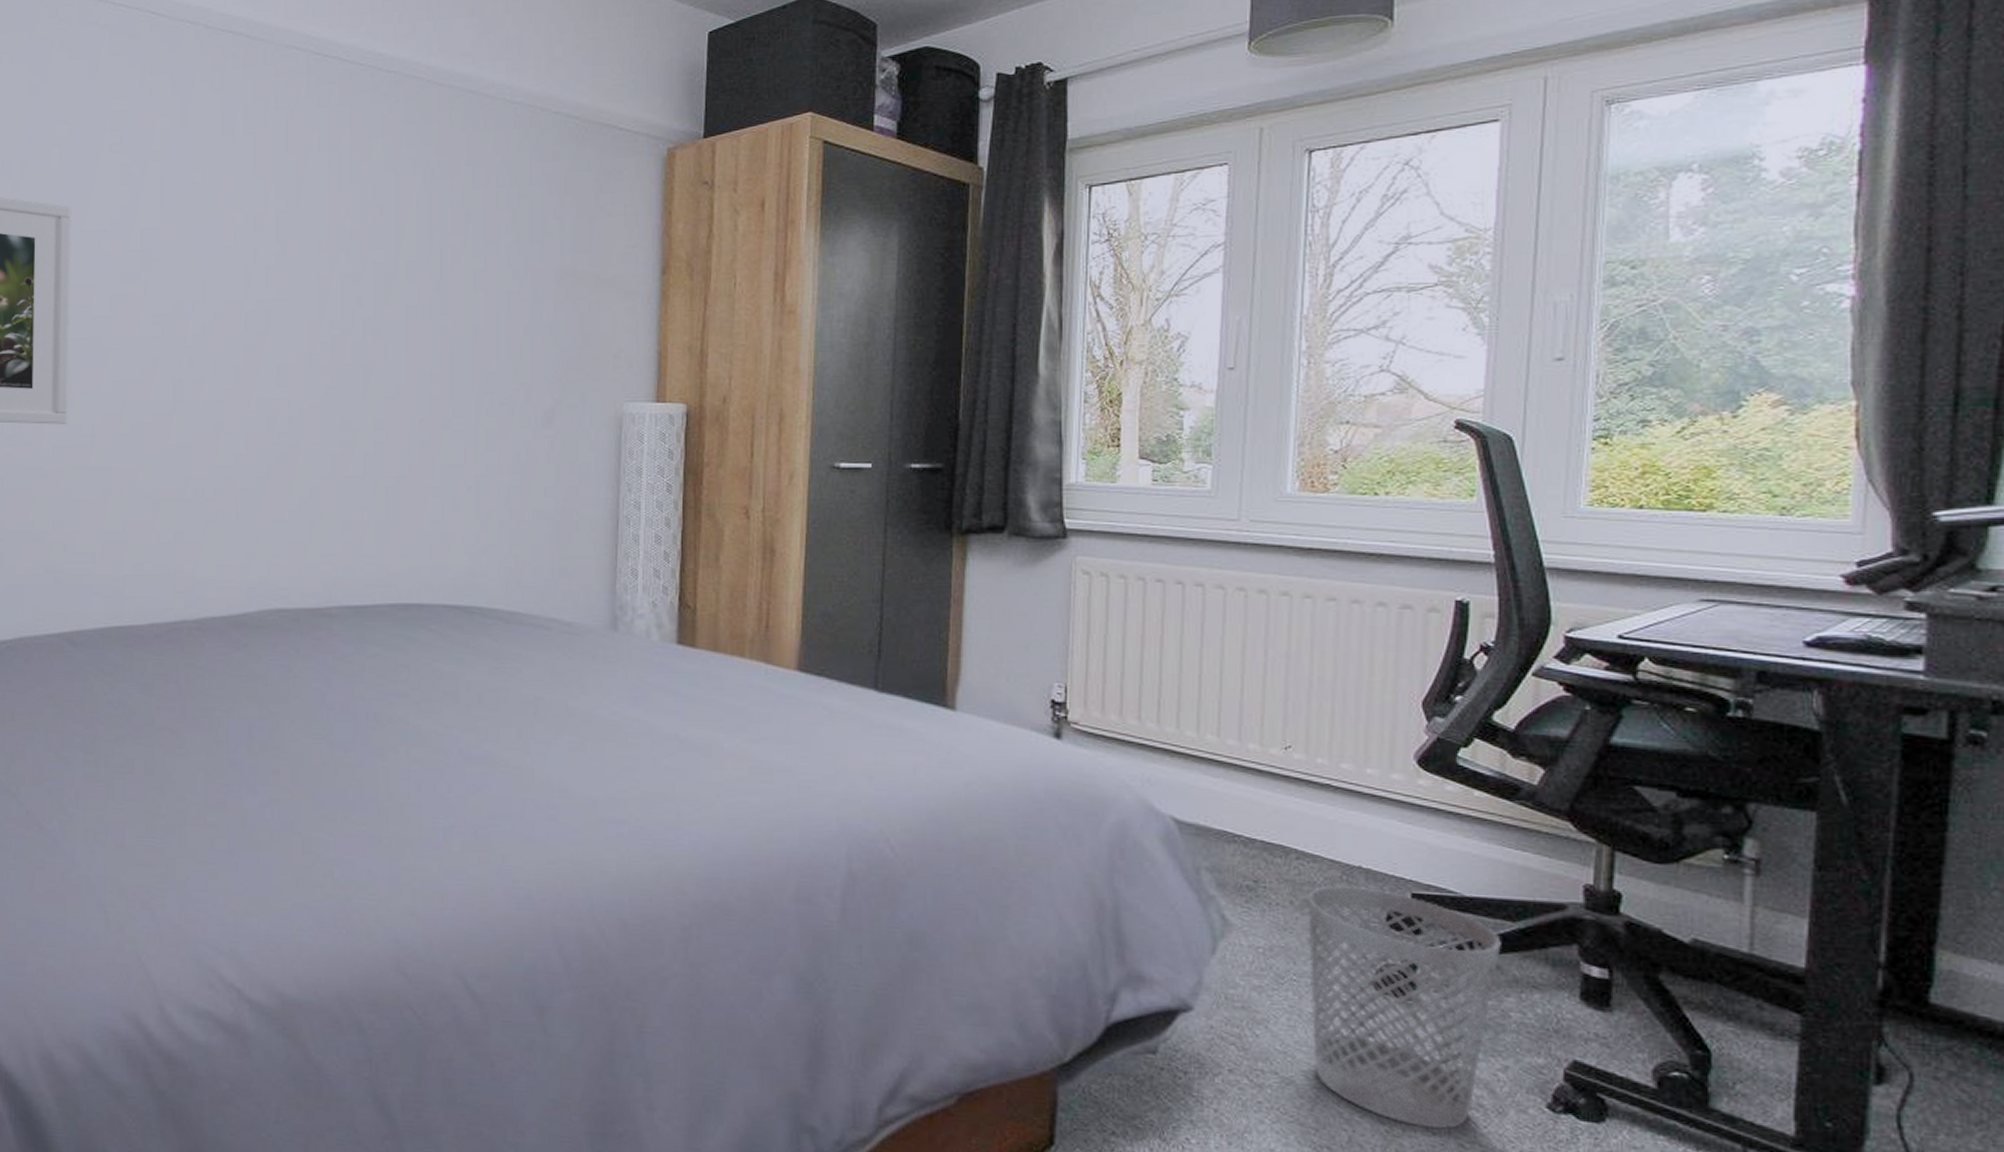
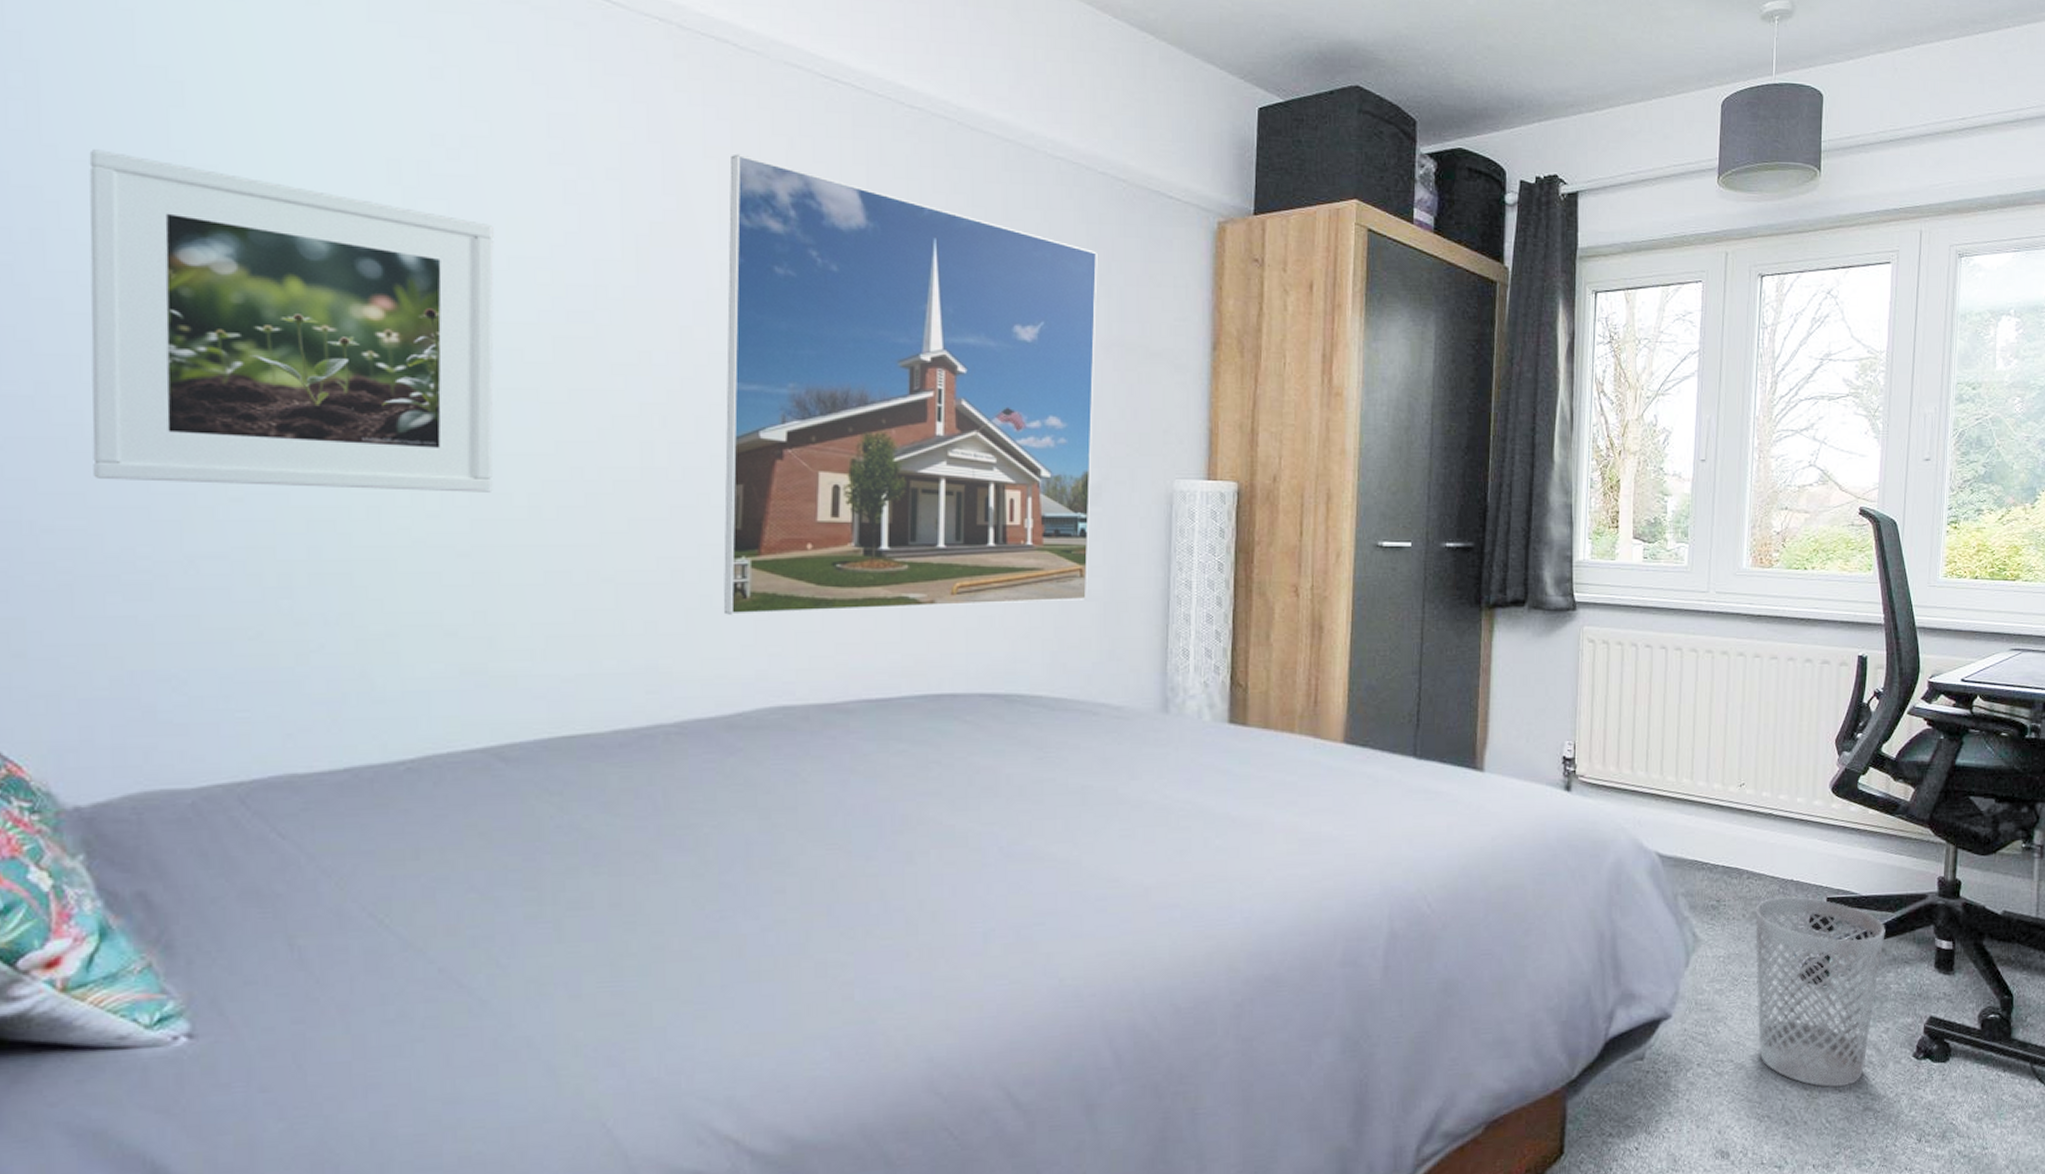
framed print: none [233,129,552,527] -> present [723,153,1098,615]

